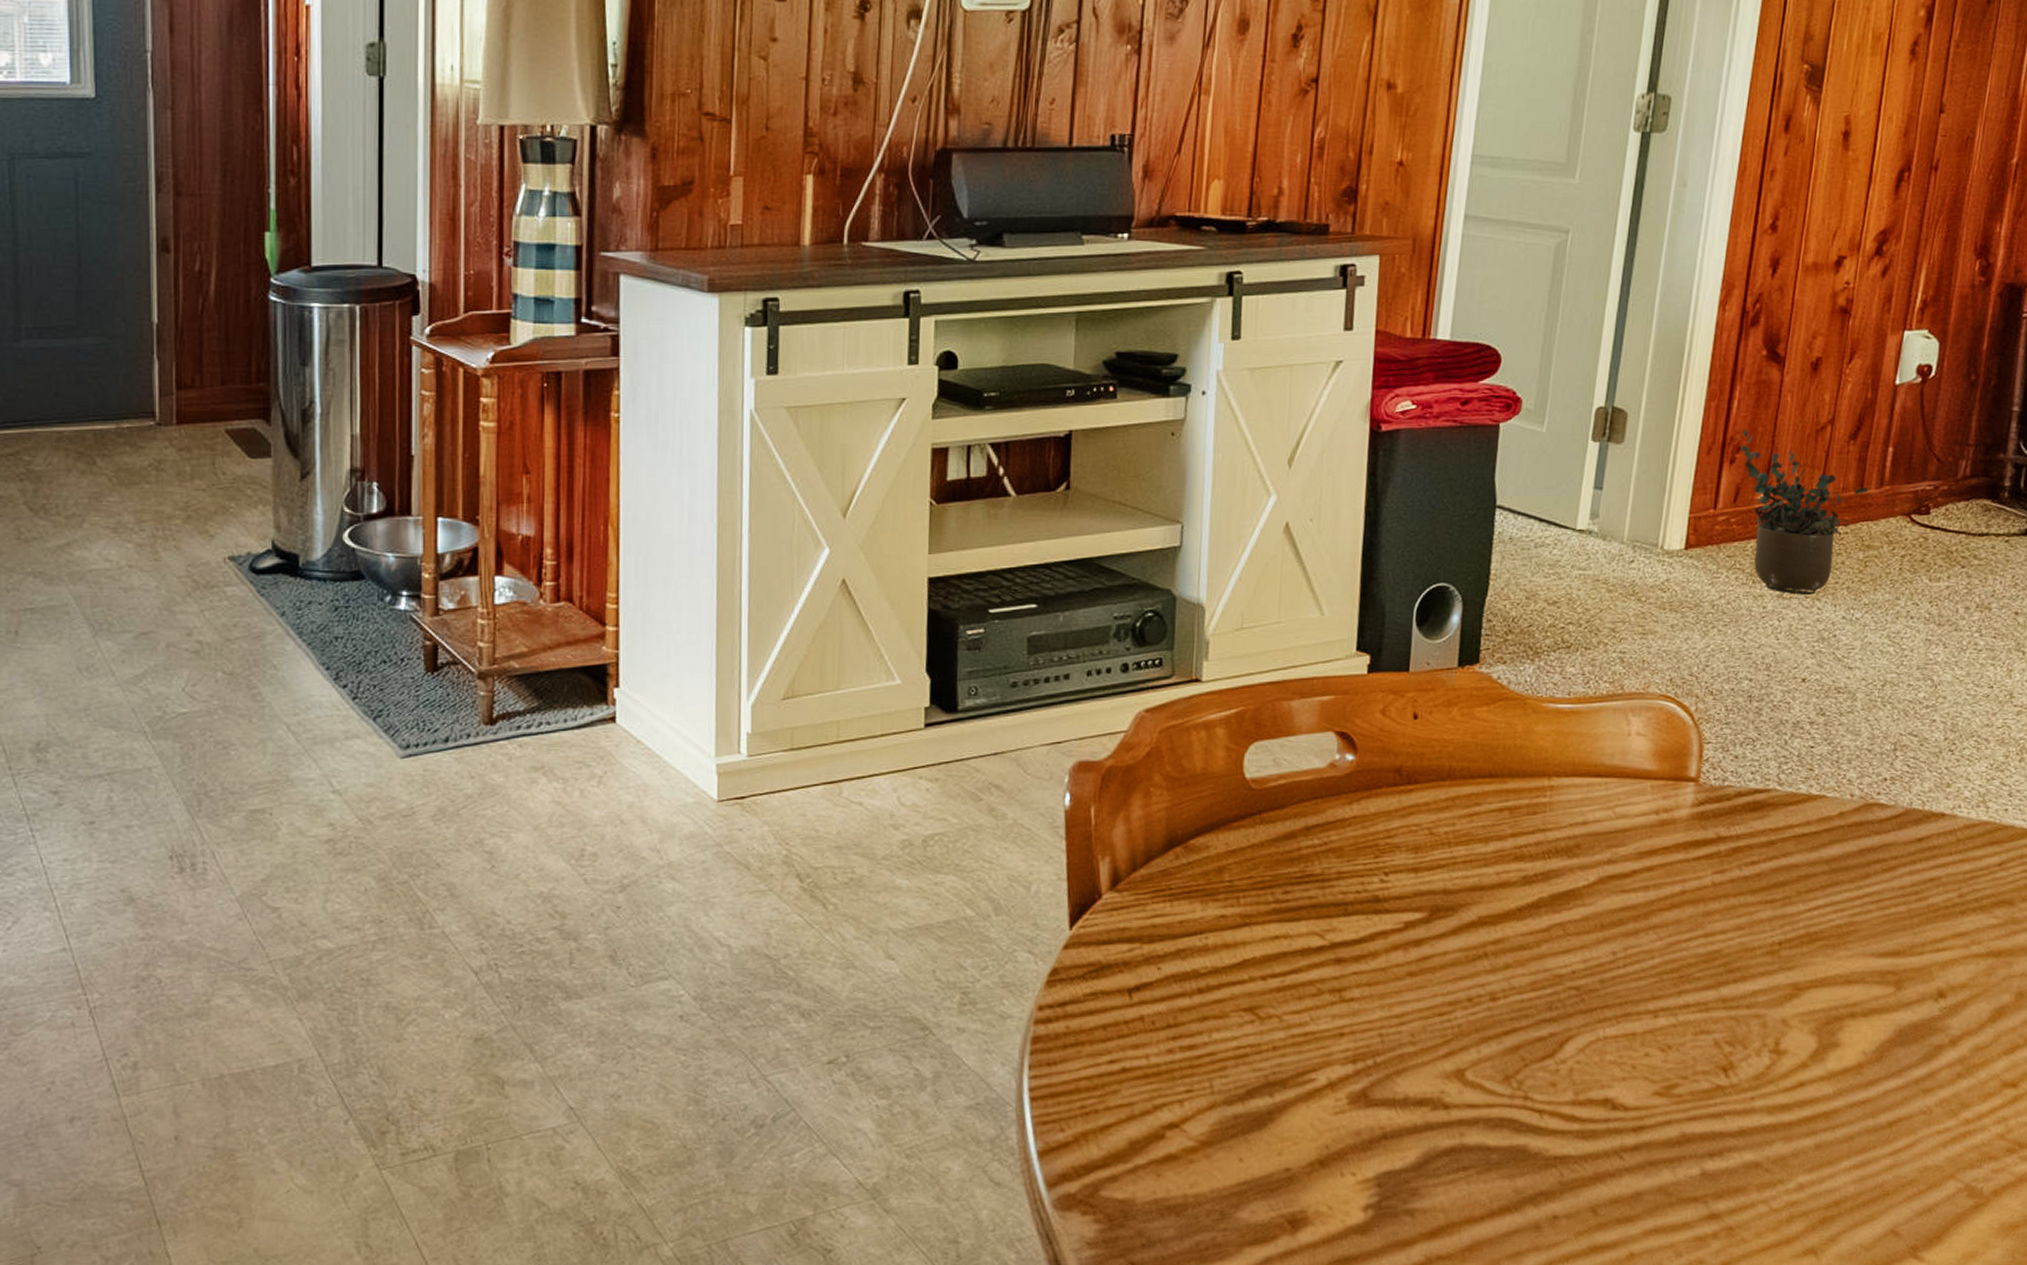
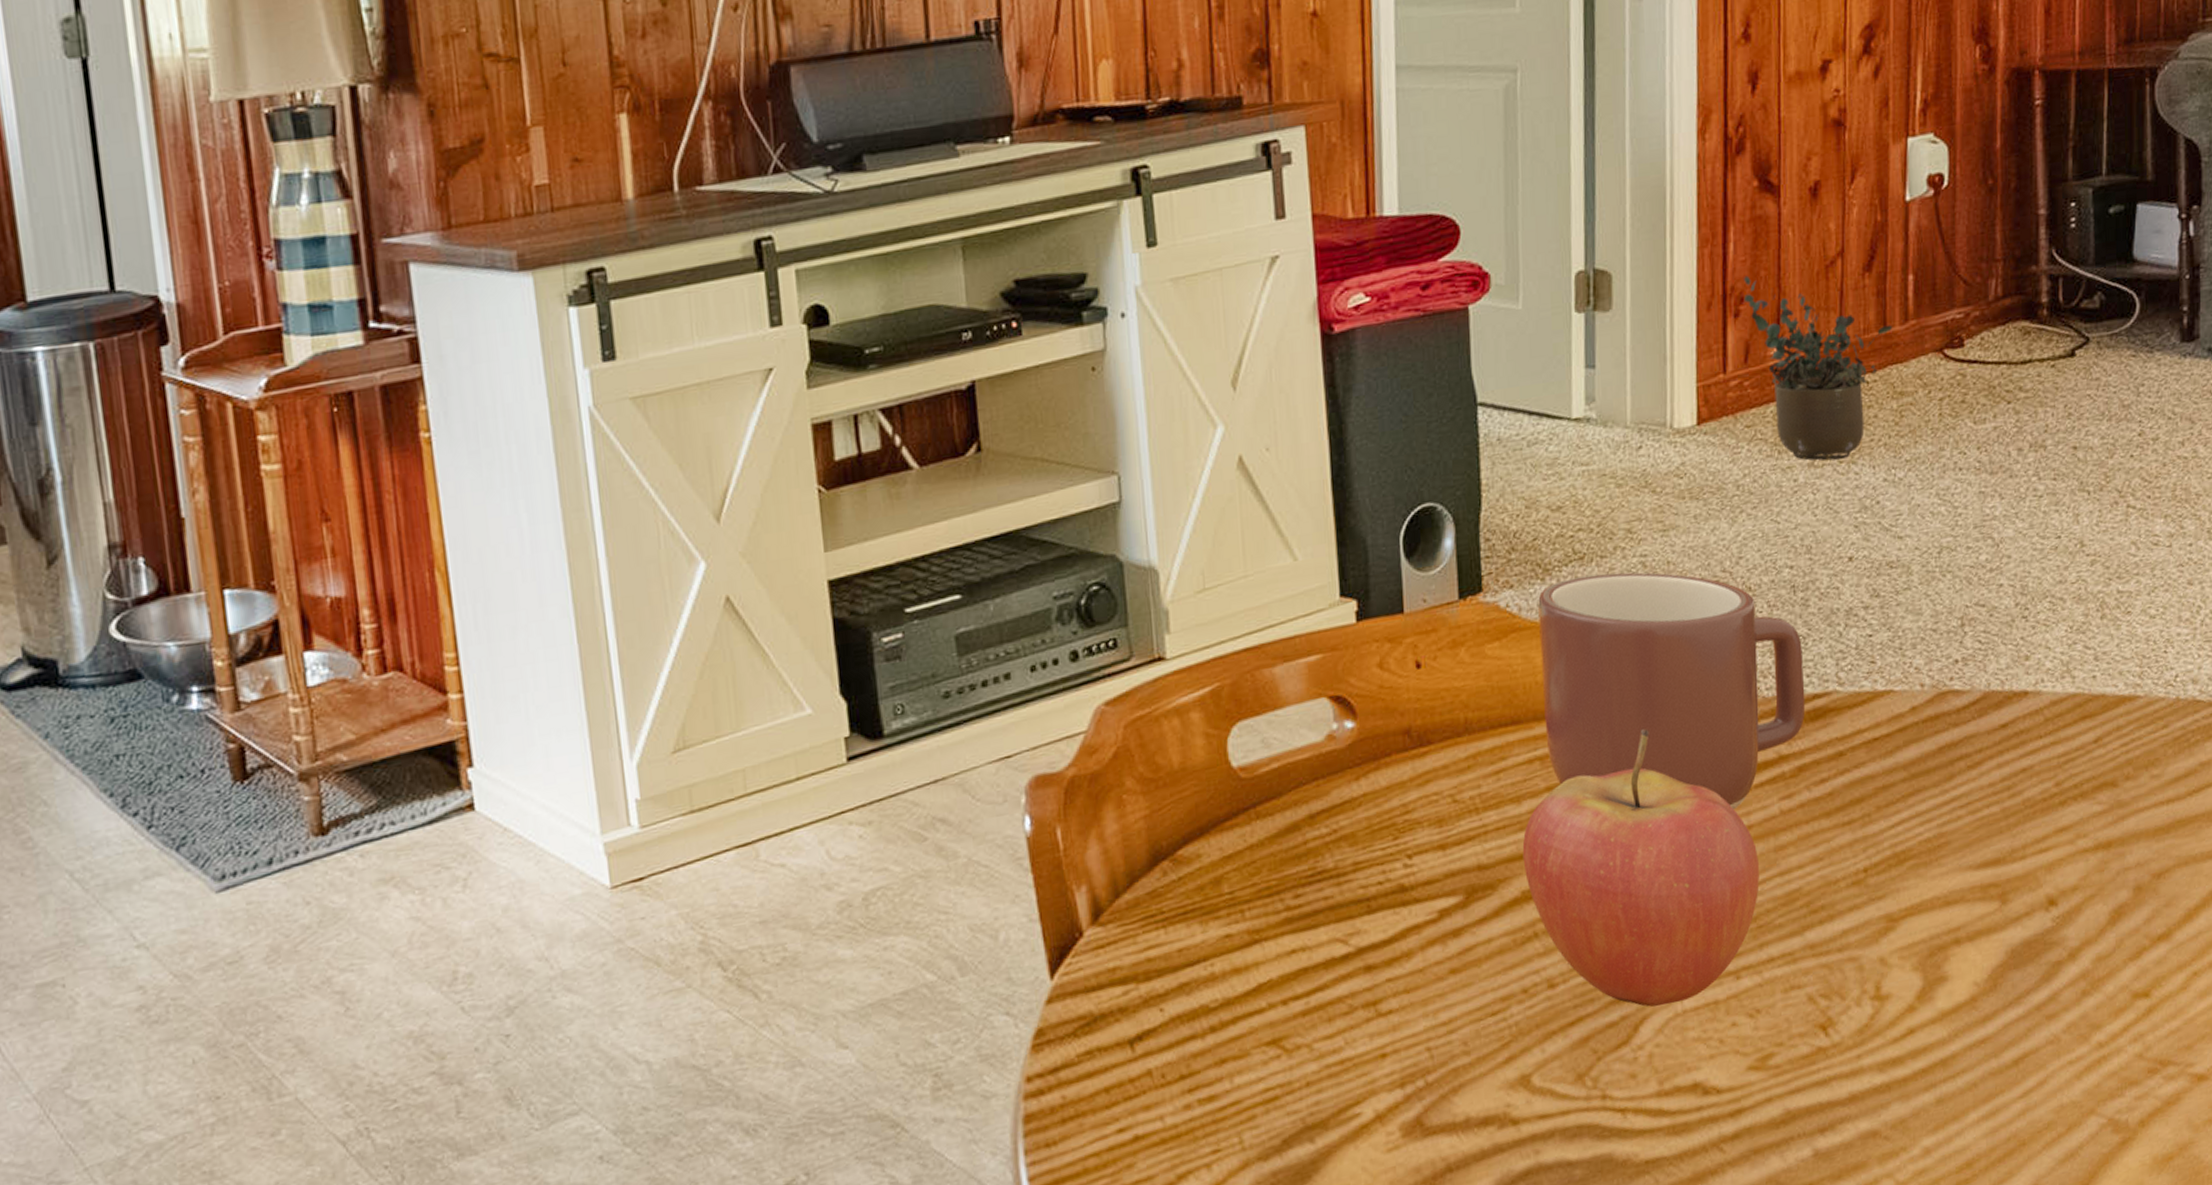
fruit: none [1483,797,1688,1029] -> present [1522,729,1759,1007]
mug: none [1517,662,1751,876] -> present [1538,572,1806,810]

